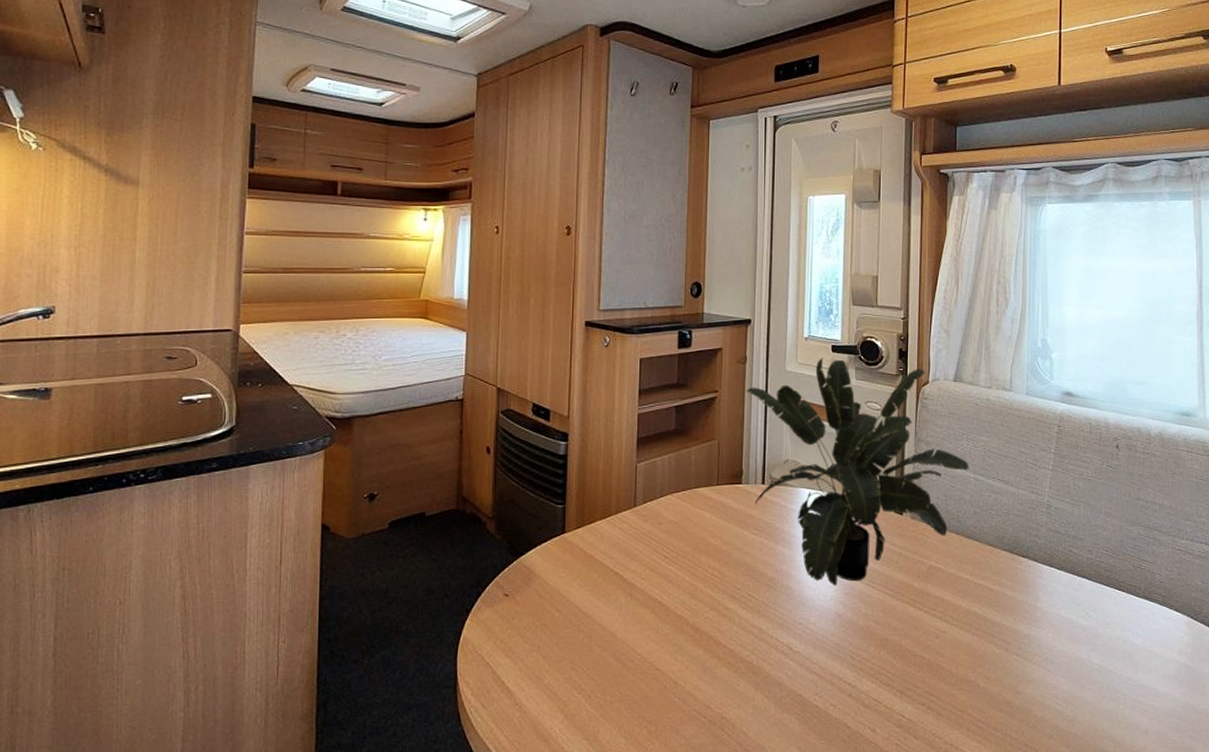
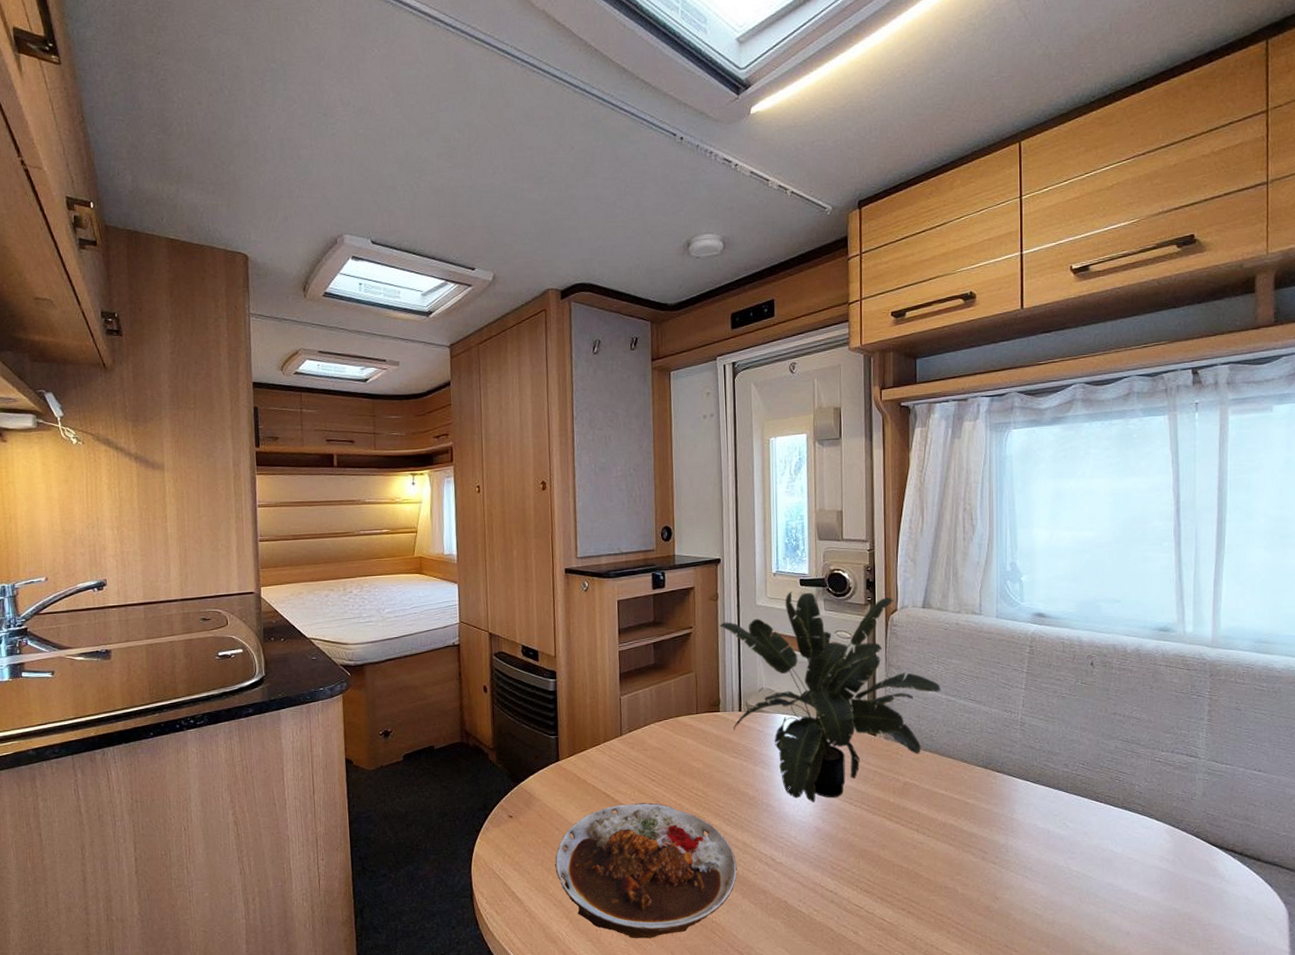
plate: none [552,582,752,737] -> present [555,802,738,939]

